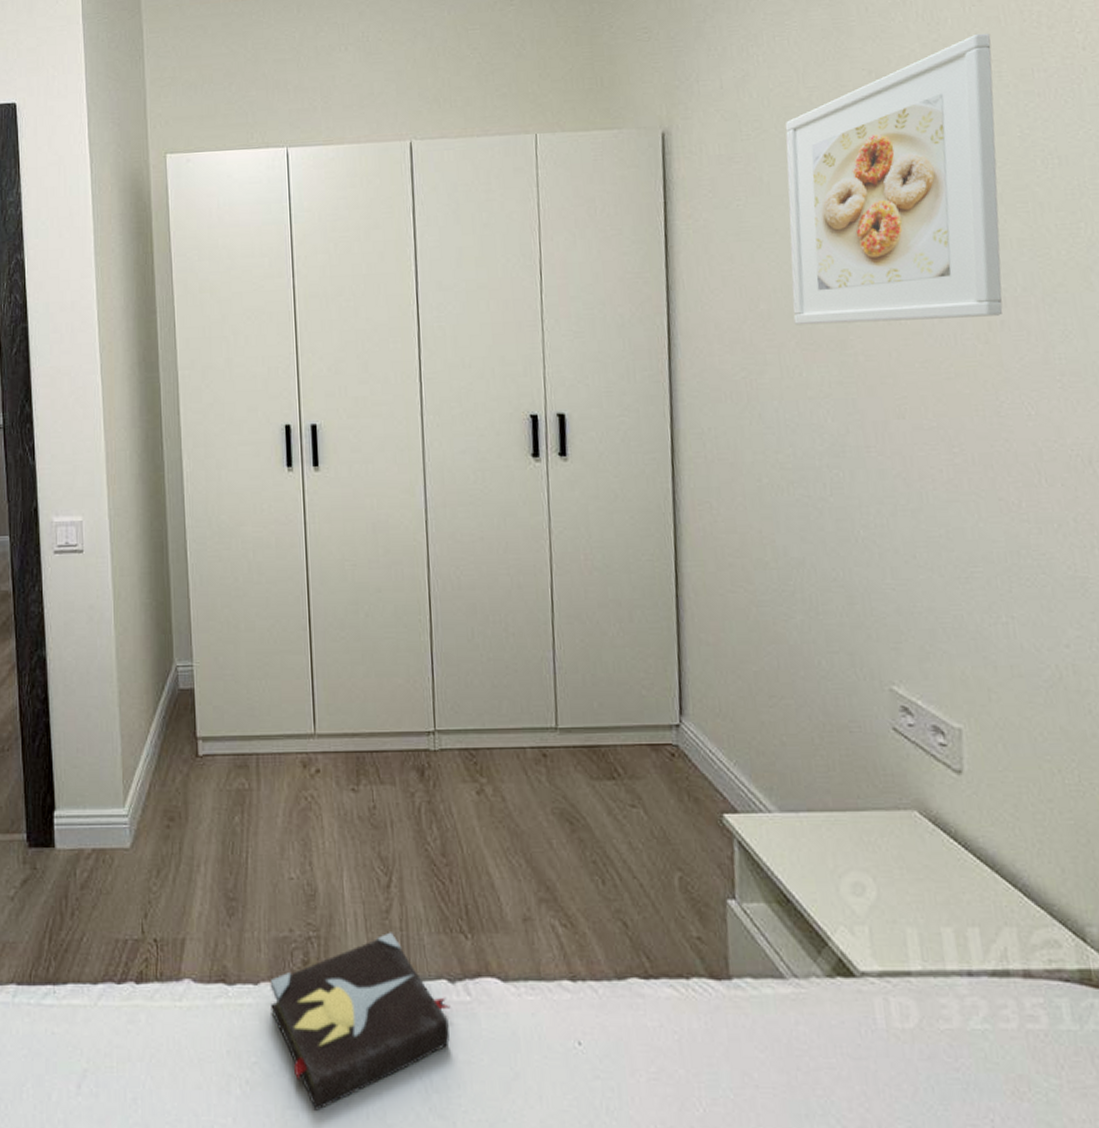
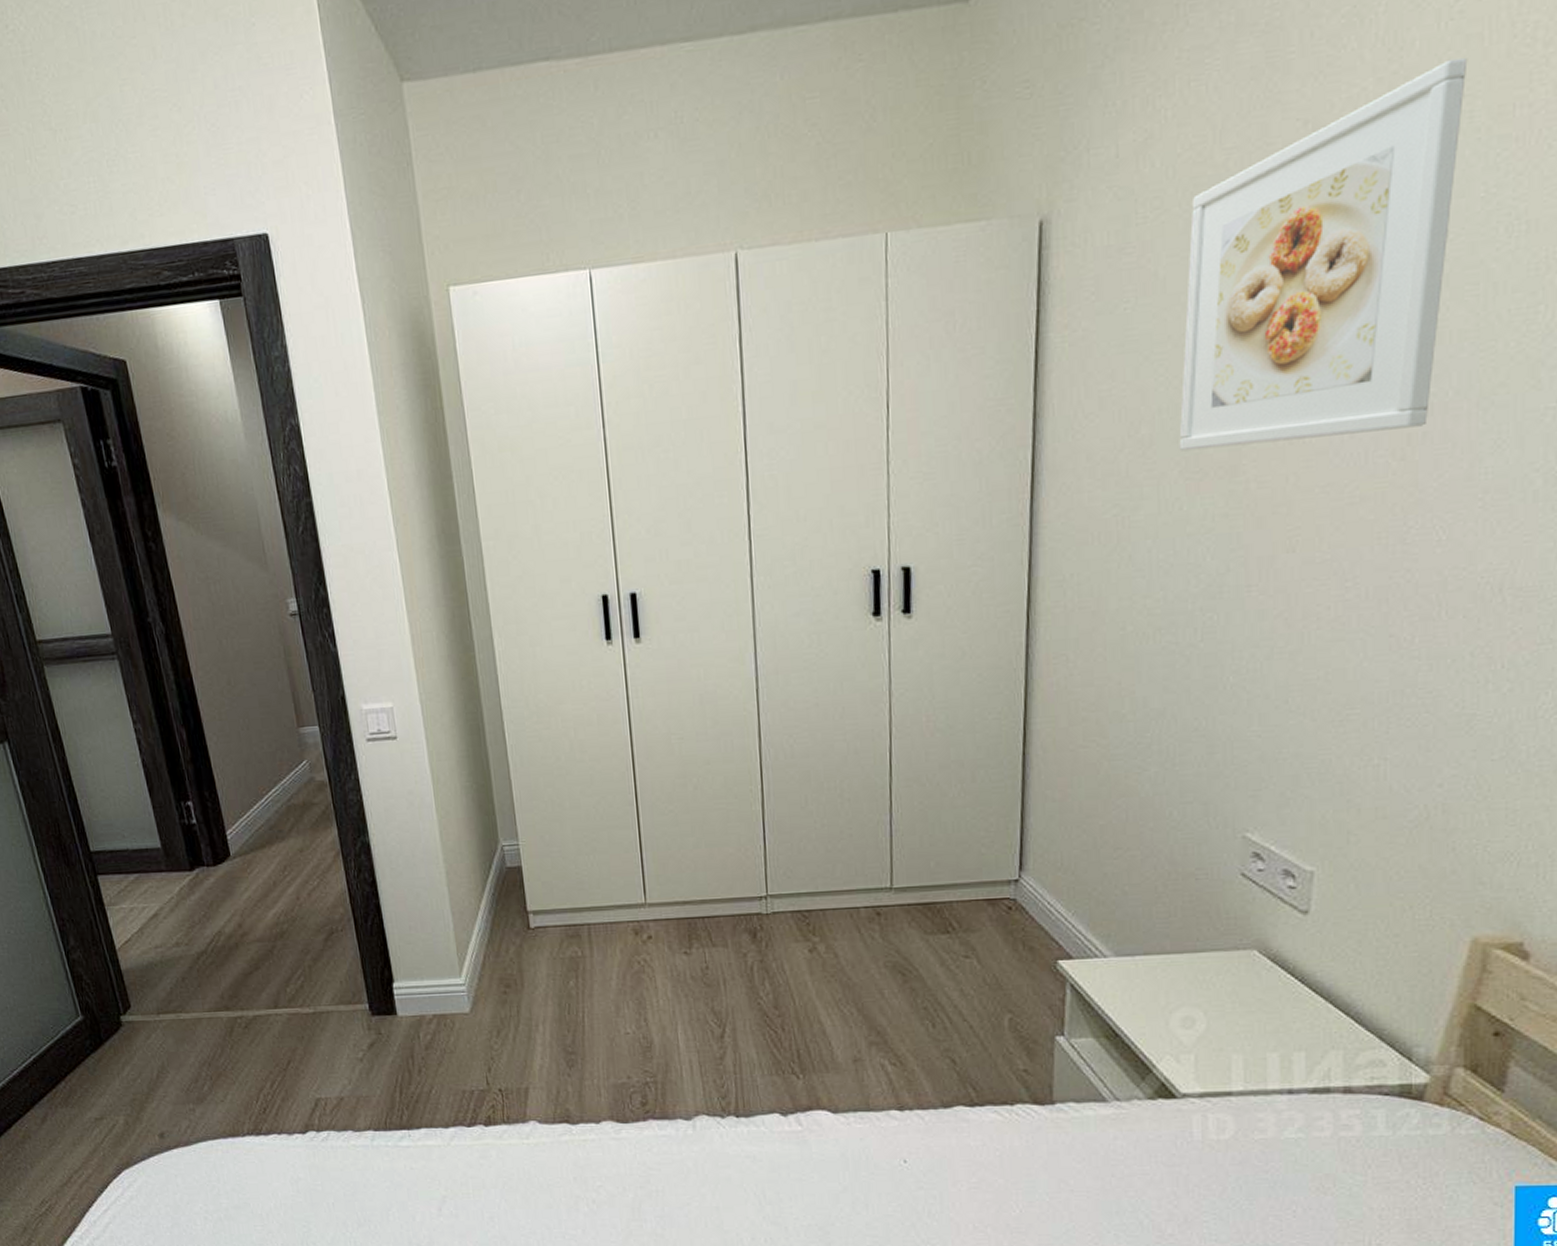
hardback book: present [270,932,451,1111] -> none [610,1075,783,1222]

